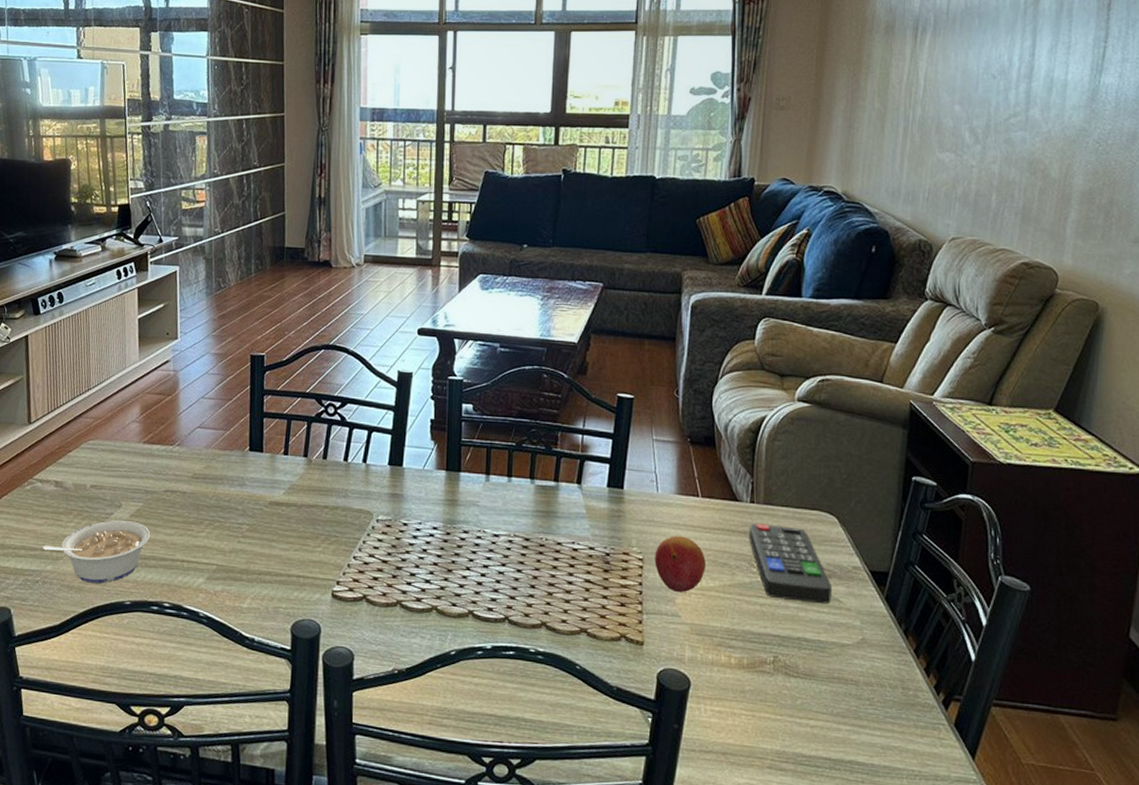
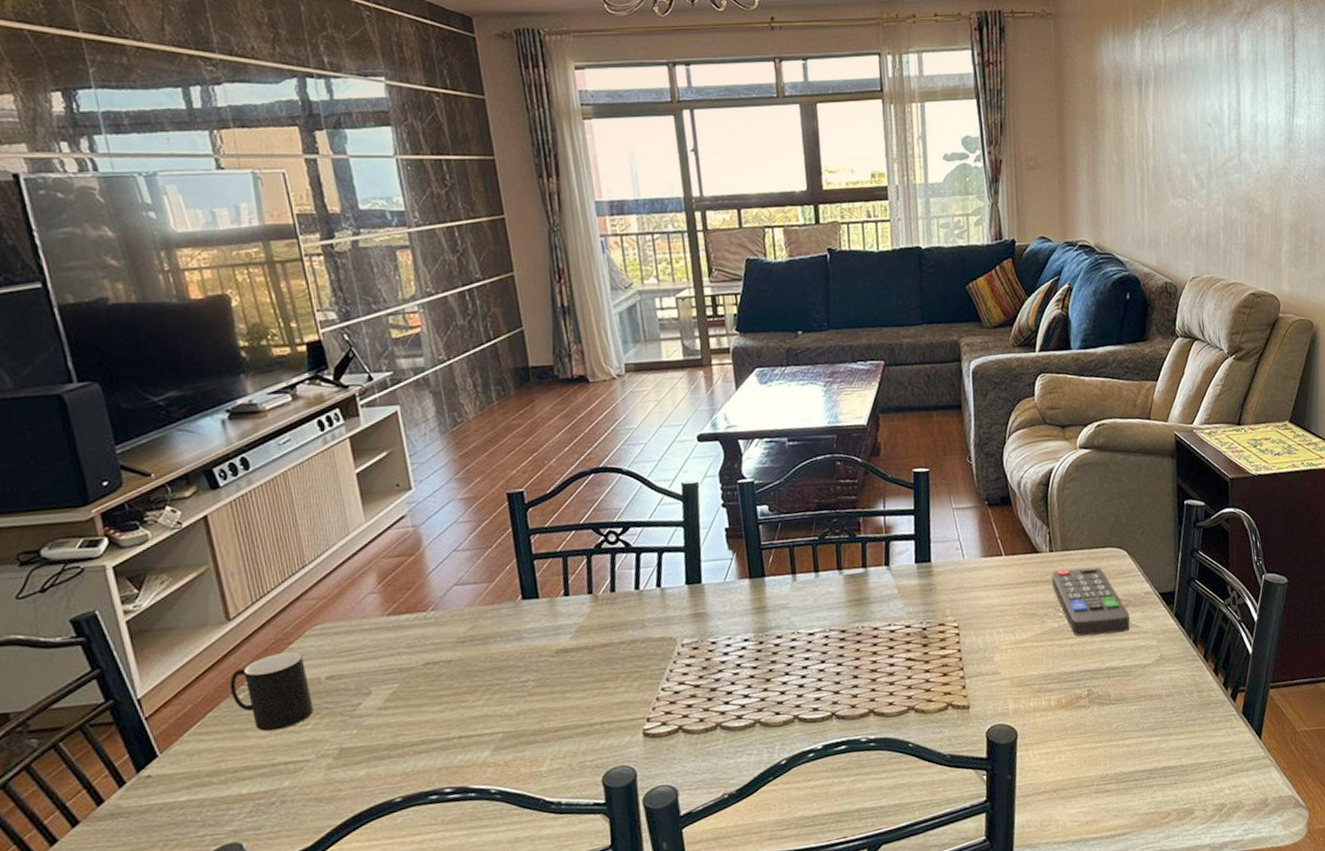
cup: none [22,458,78,522] -> present [229,651,314,732]
legume: present [42,520,151,584] -> none [272,706,415,790]
fruit: present [655,536,705,593] -> none [969,596,1017,651]

